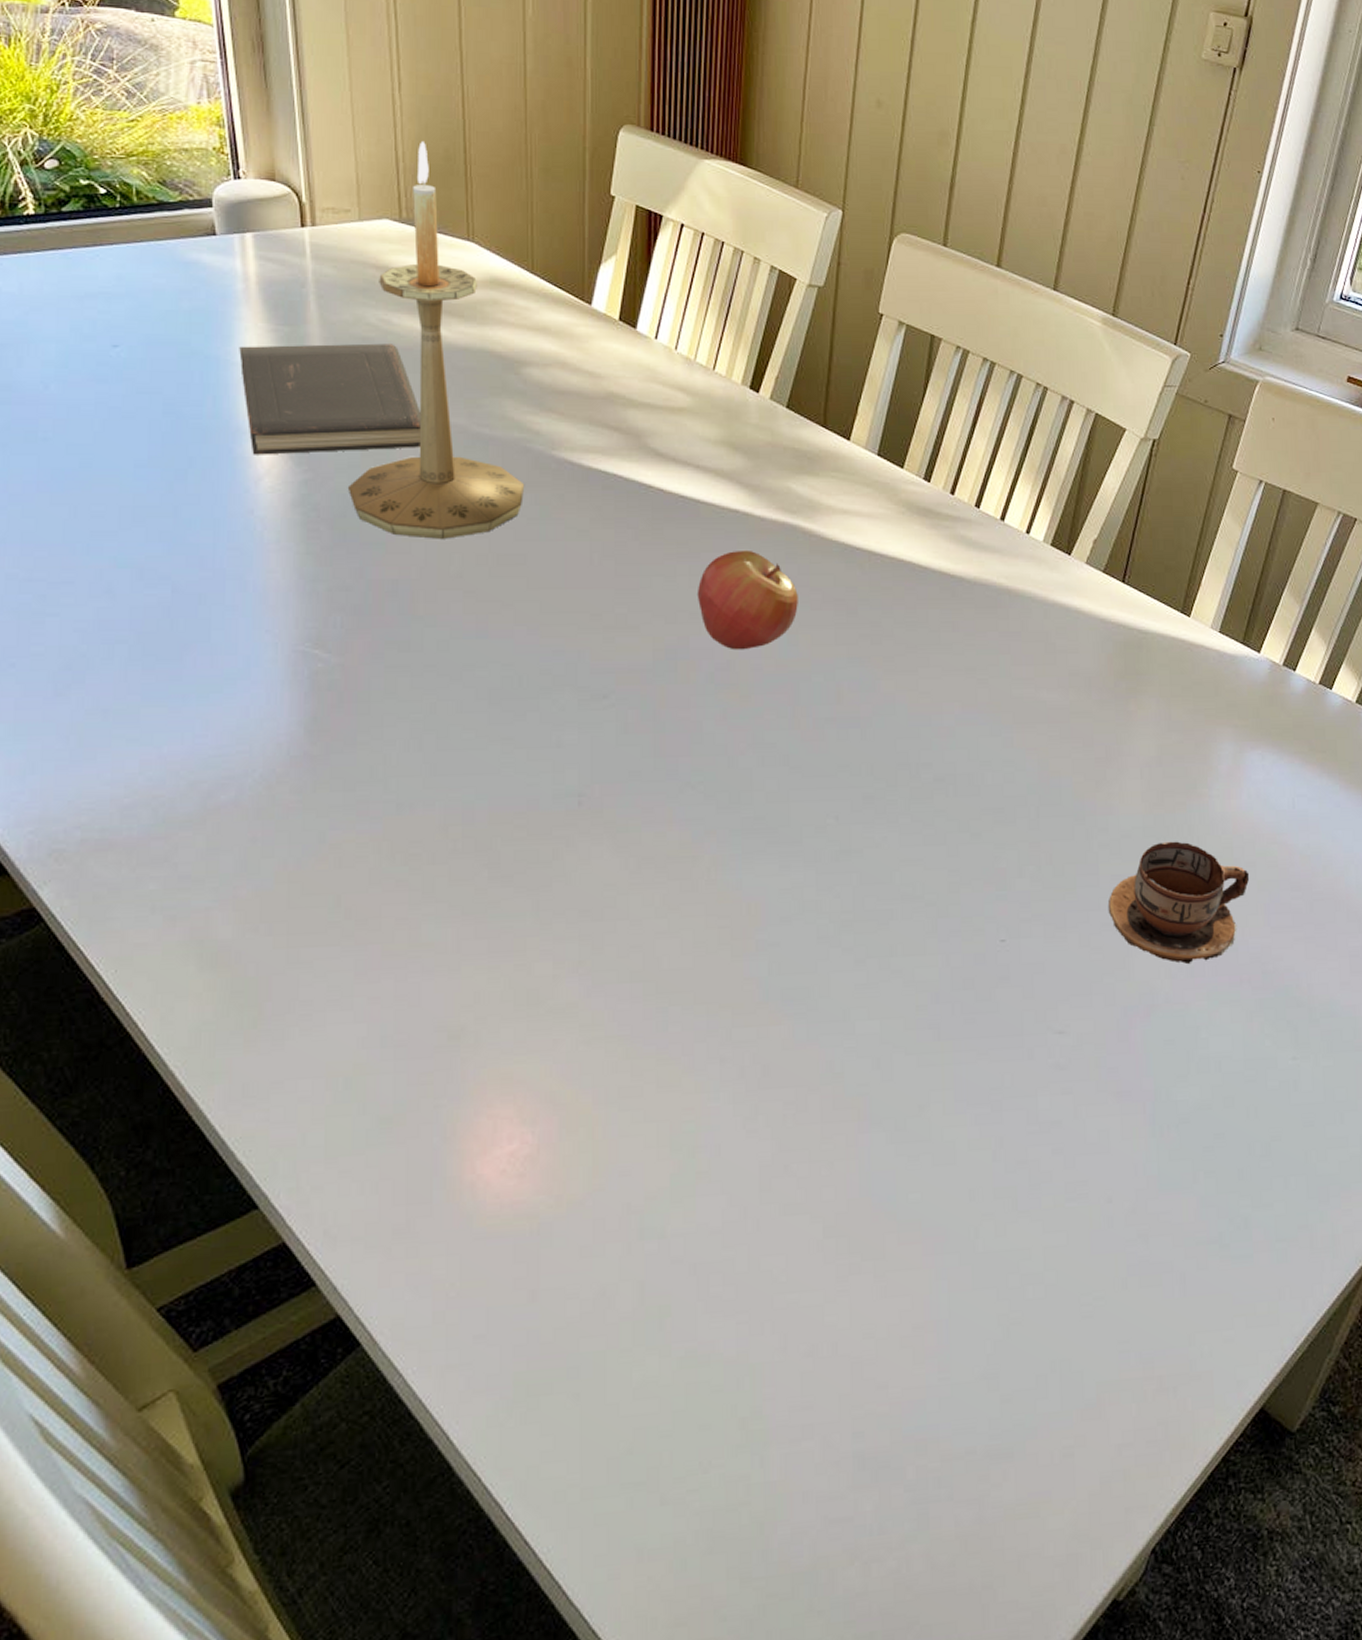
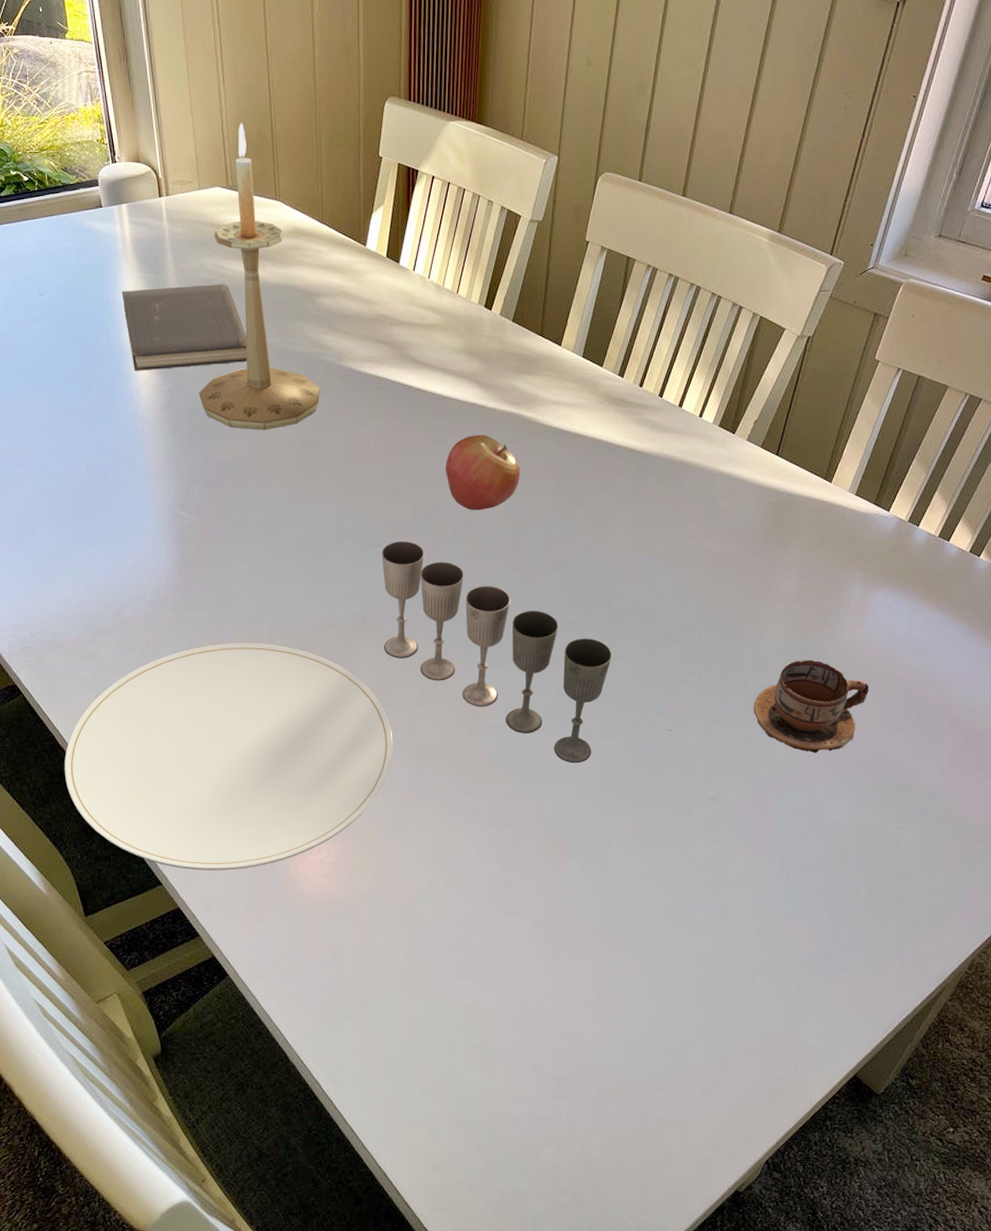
plate: none [106,835,622,1182] -> present [64,643,393,871]
wine glass: none [608,691,924,992] -> present [381,541,613,764]

